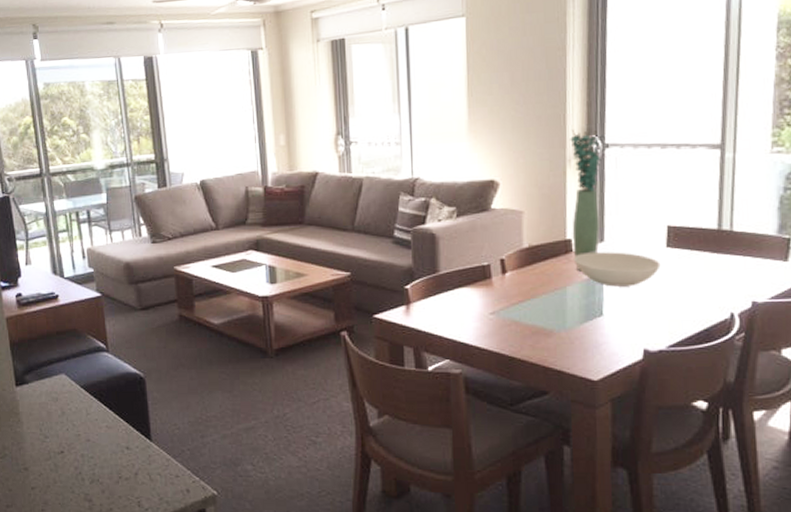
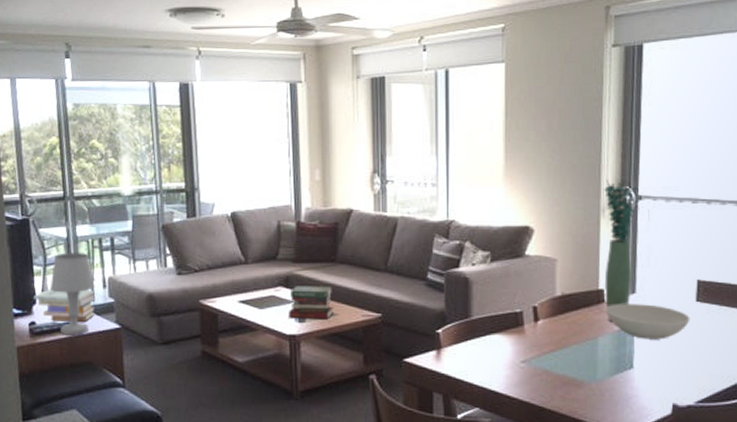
books: none [19,261,76,292] -> present [34,289,96,322]
table lamp: none [33,226,75,305] -> present [49,253,95,335]
books: none [260,248,303,281] -> present [289,286,333,320]

